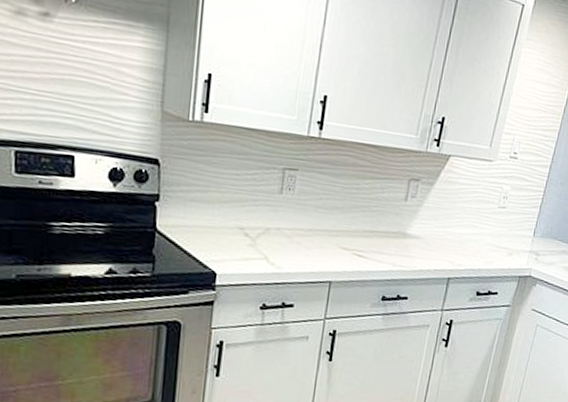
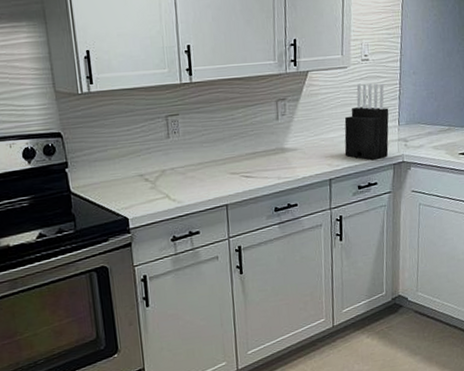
knife block: none [470,181,527,268] -> present [344,83,389,161]

